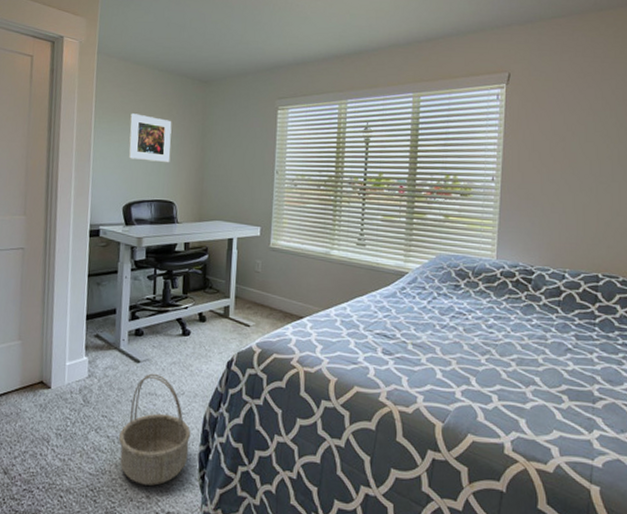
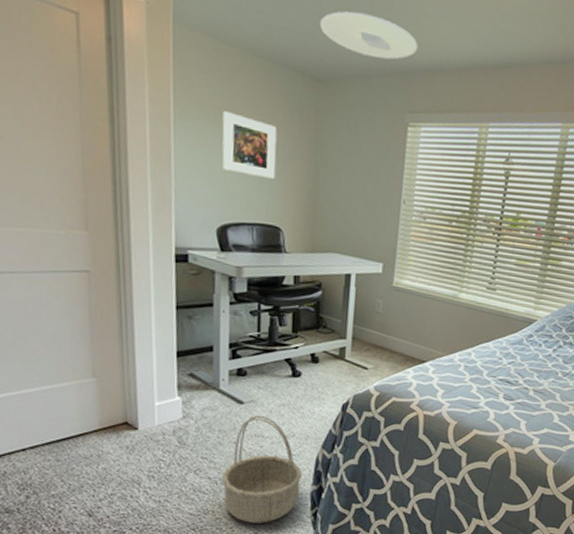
ceiling light: none [205,28,283,60] -> present [319,11,418,60]

